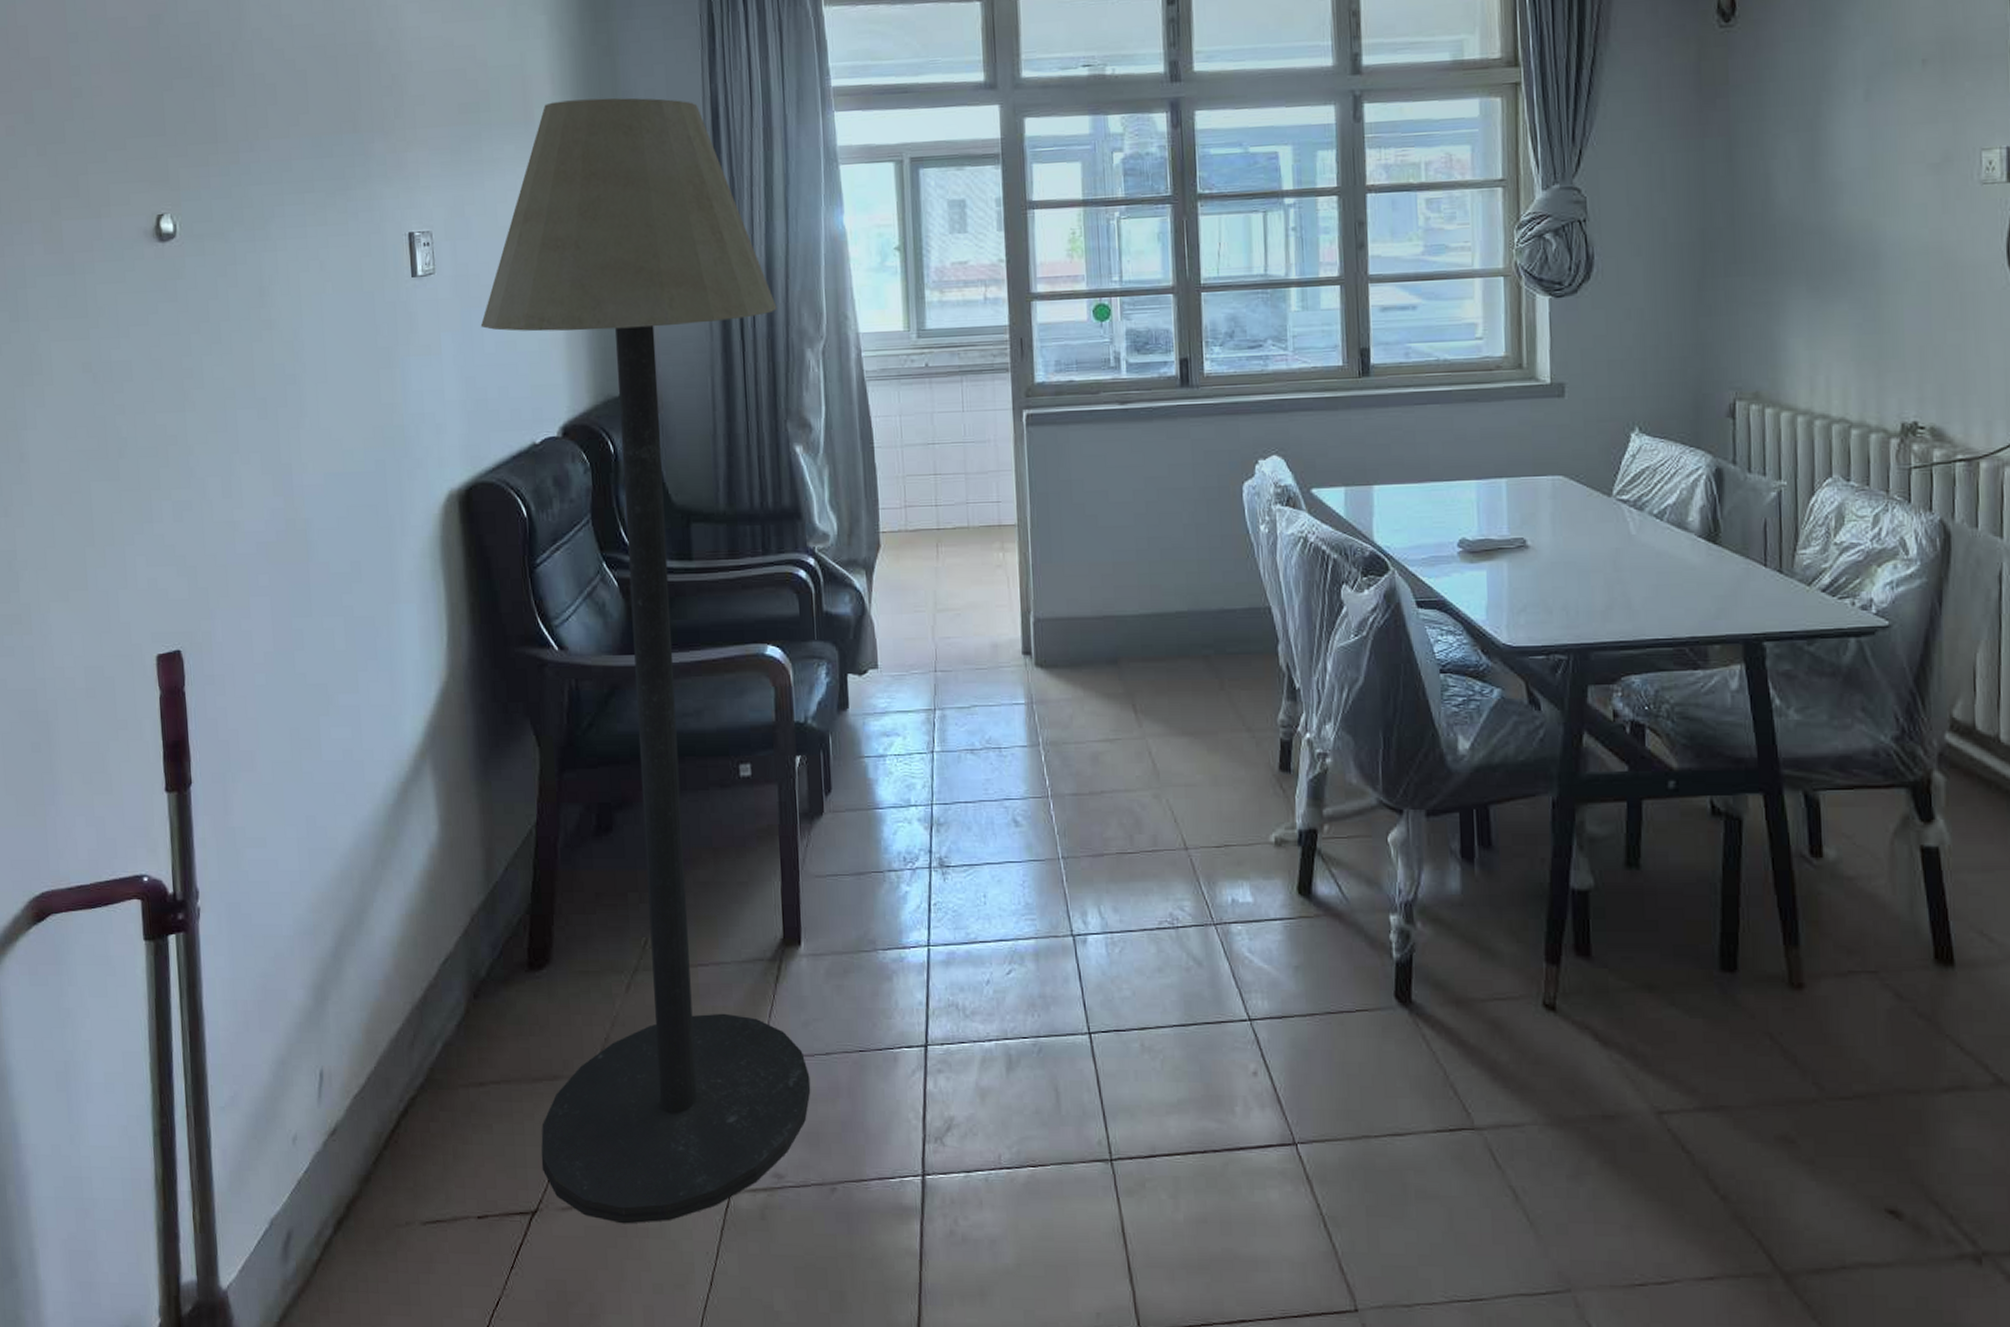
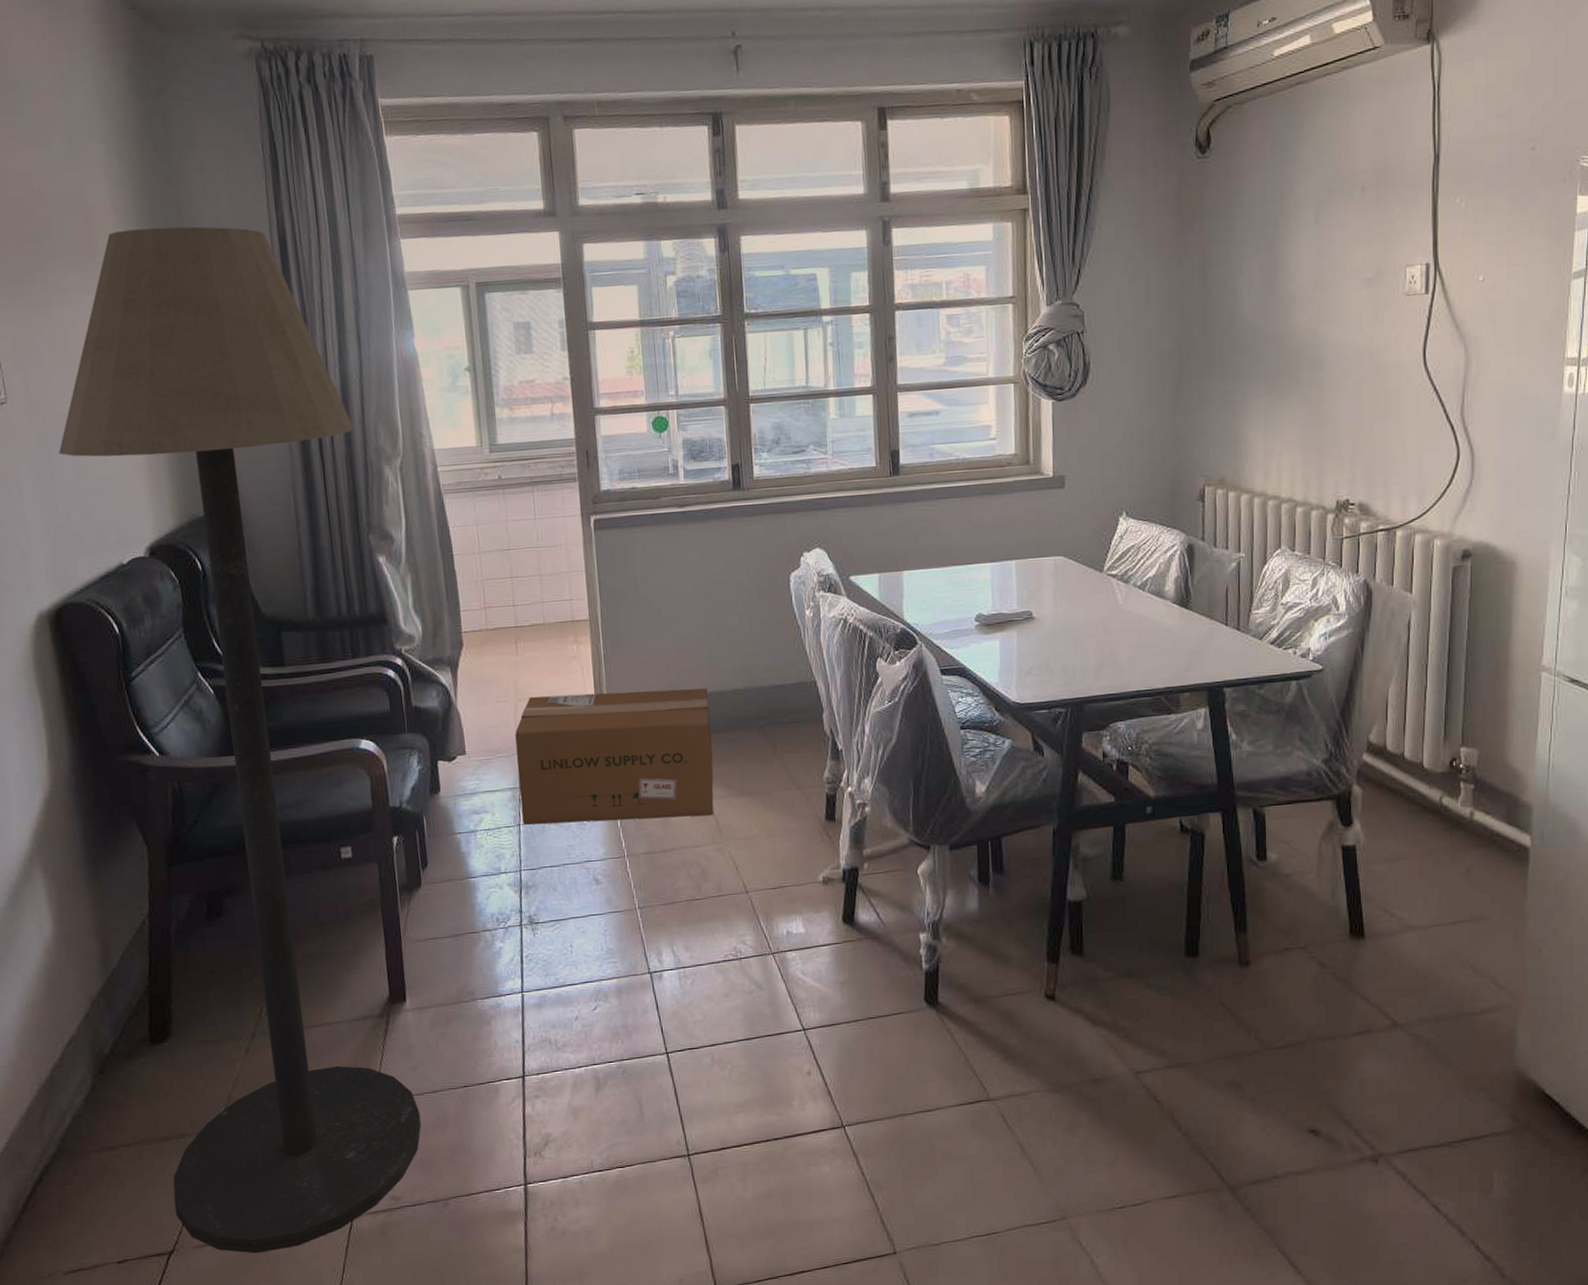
box: none [932,607,1151,756] -> present [515,688,714,825]

